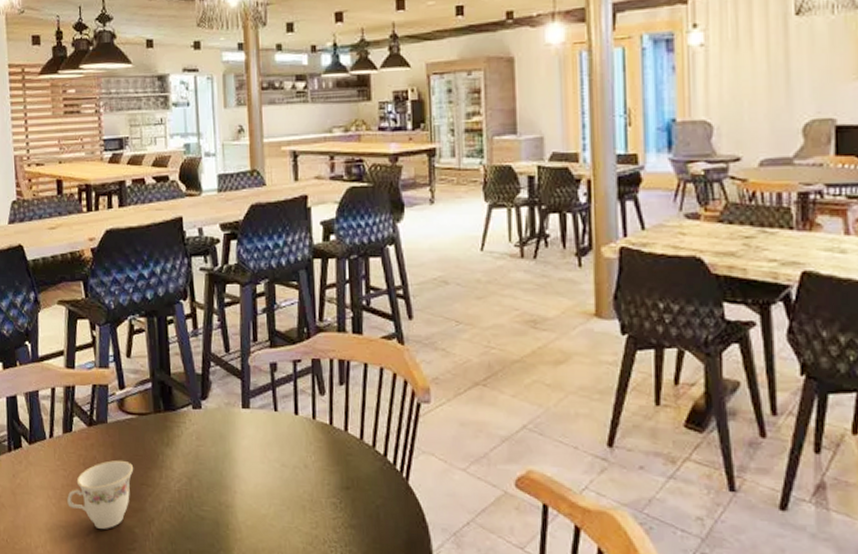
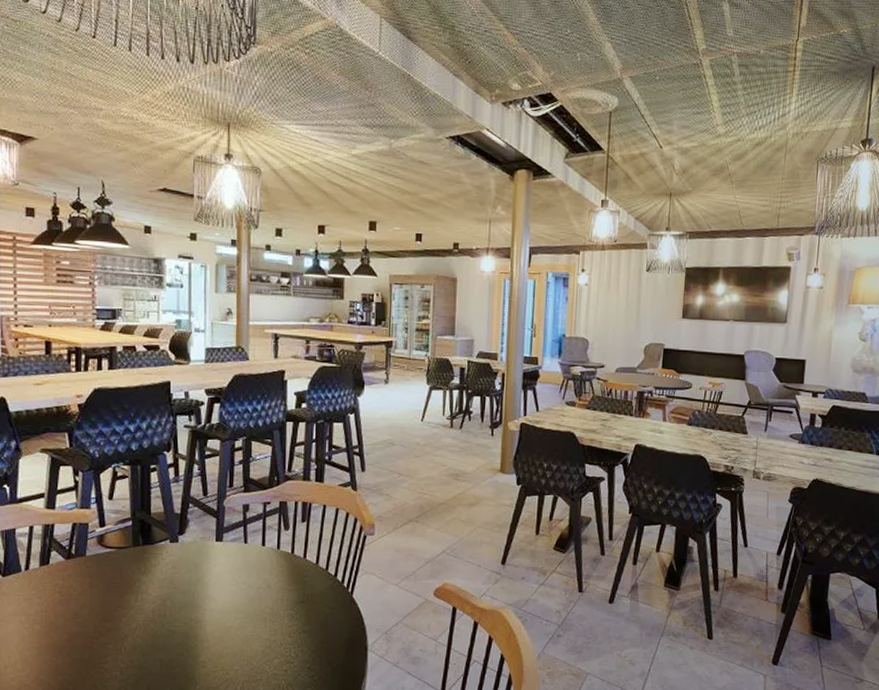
teacup: present [67,460,134,529] -> none [41,587,110,647]

